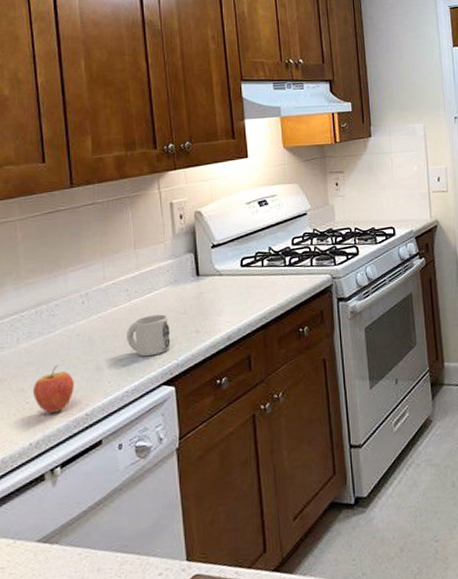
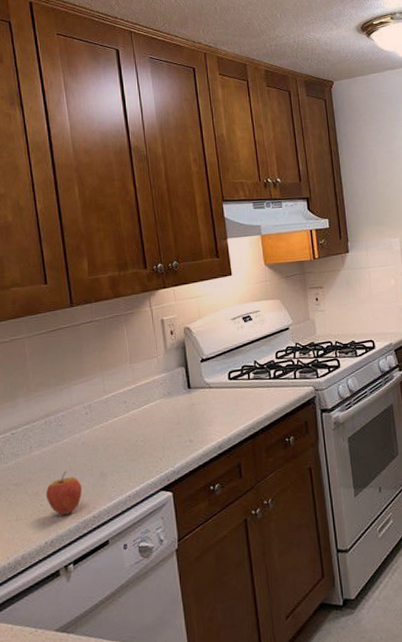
mug: present [126,314,171,357] -> none [126,424,167,464]

